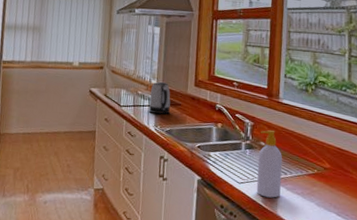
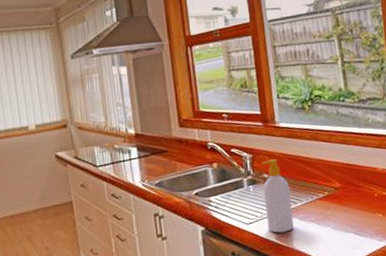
kettle: present [148,81,171,114] -> none [129,128,156,168]

